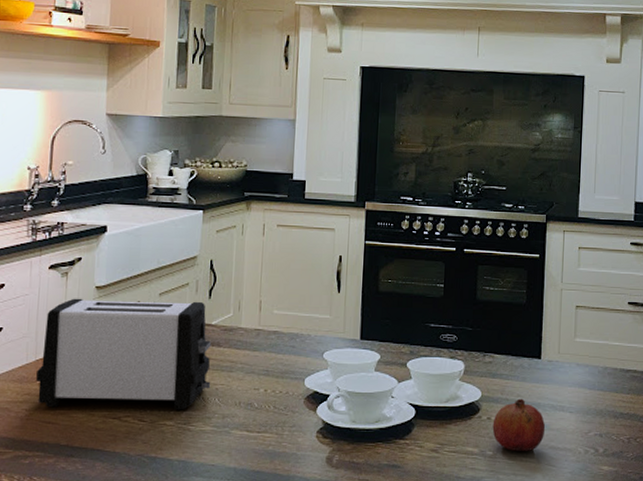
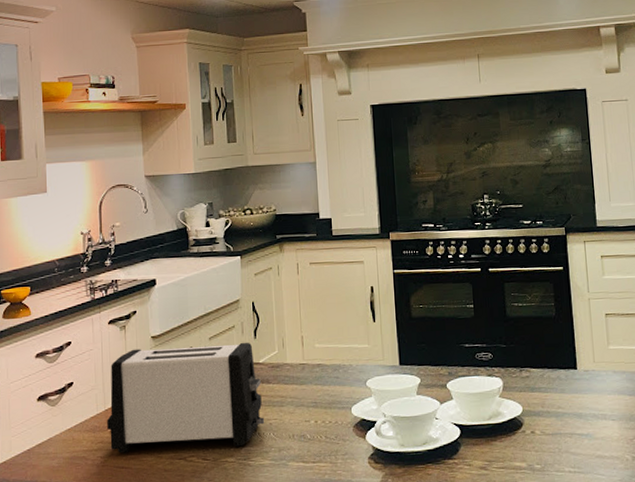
fruit: present [492,398,546,452] -> none [537,410,590,464]

